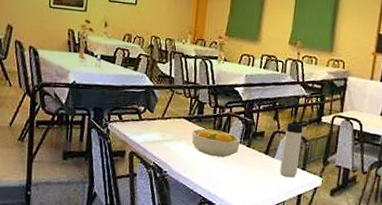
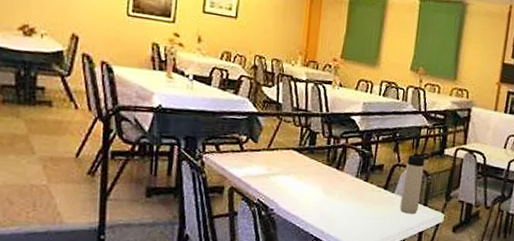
fruit bowl: present [191,129,241,157] -> none [302,161,357,193]

